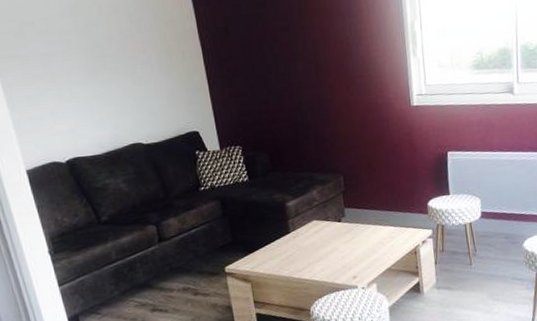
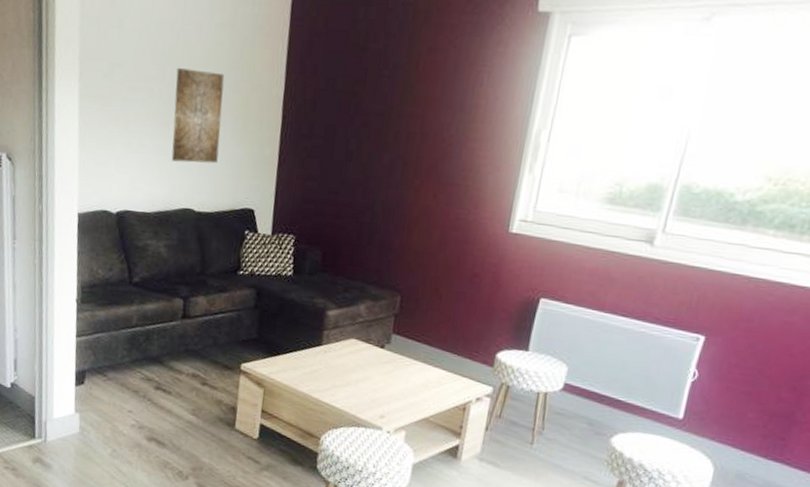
wall art: none [89,16,153,103] -> present [171,68,225,164]

